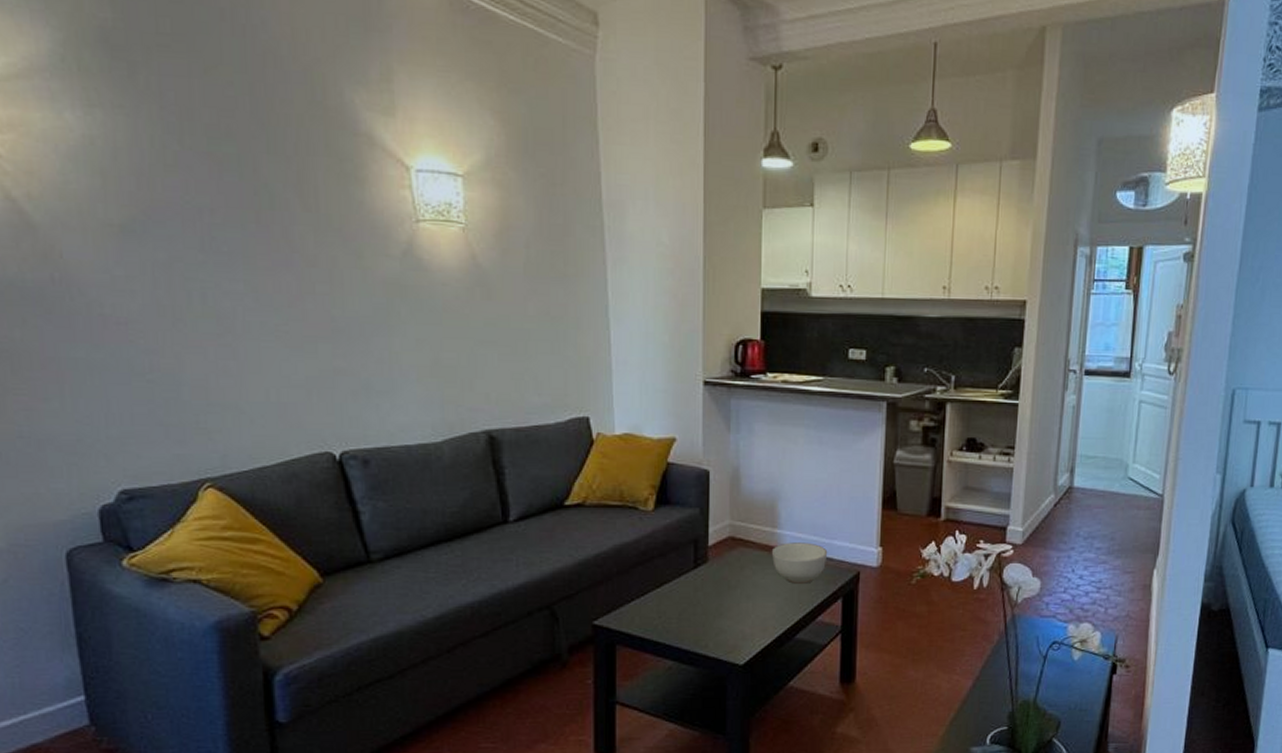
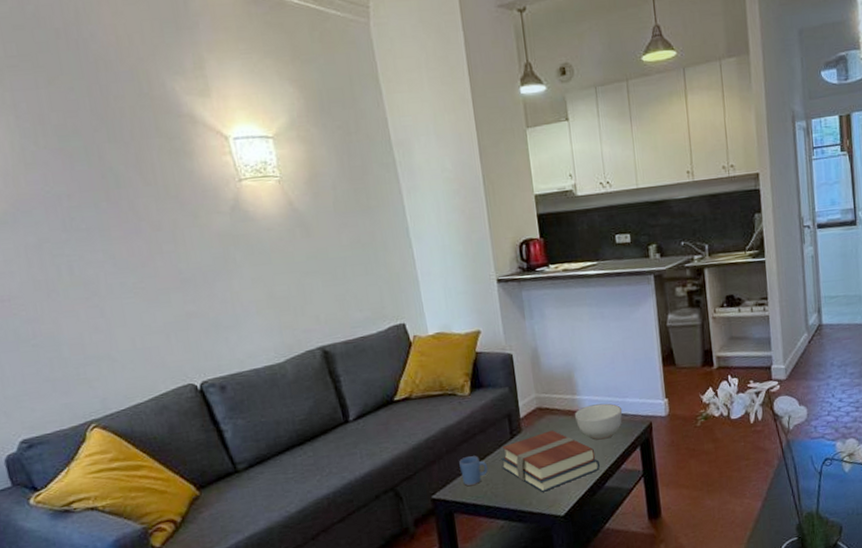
mug: none [630,582,663,617] -> present [459,455,488,487]
books: none [679,565,792,635] -> present [500,430,600,492]

